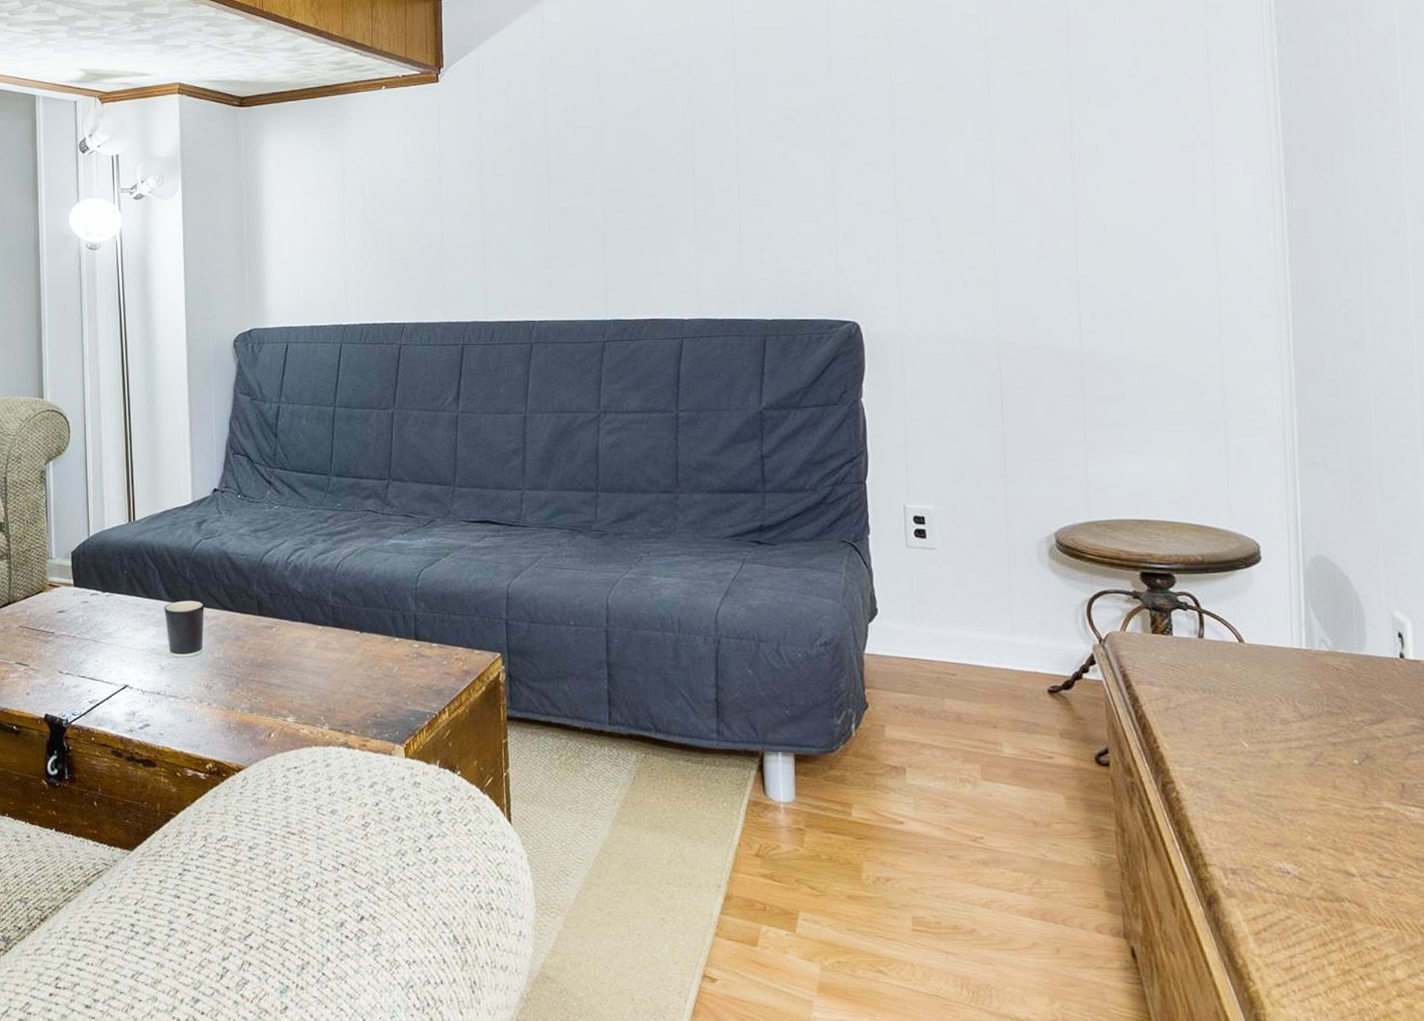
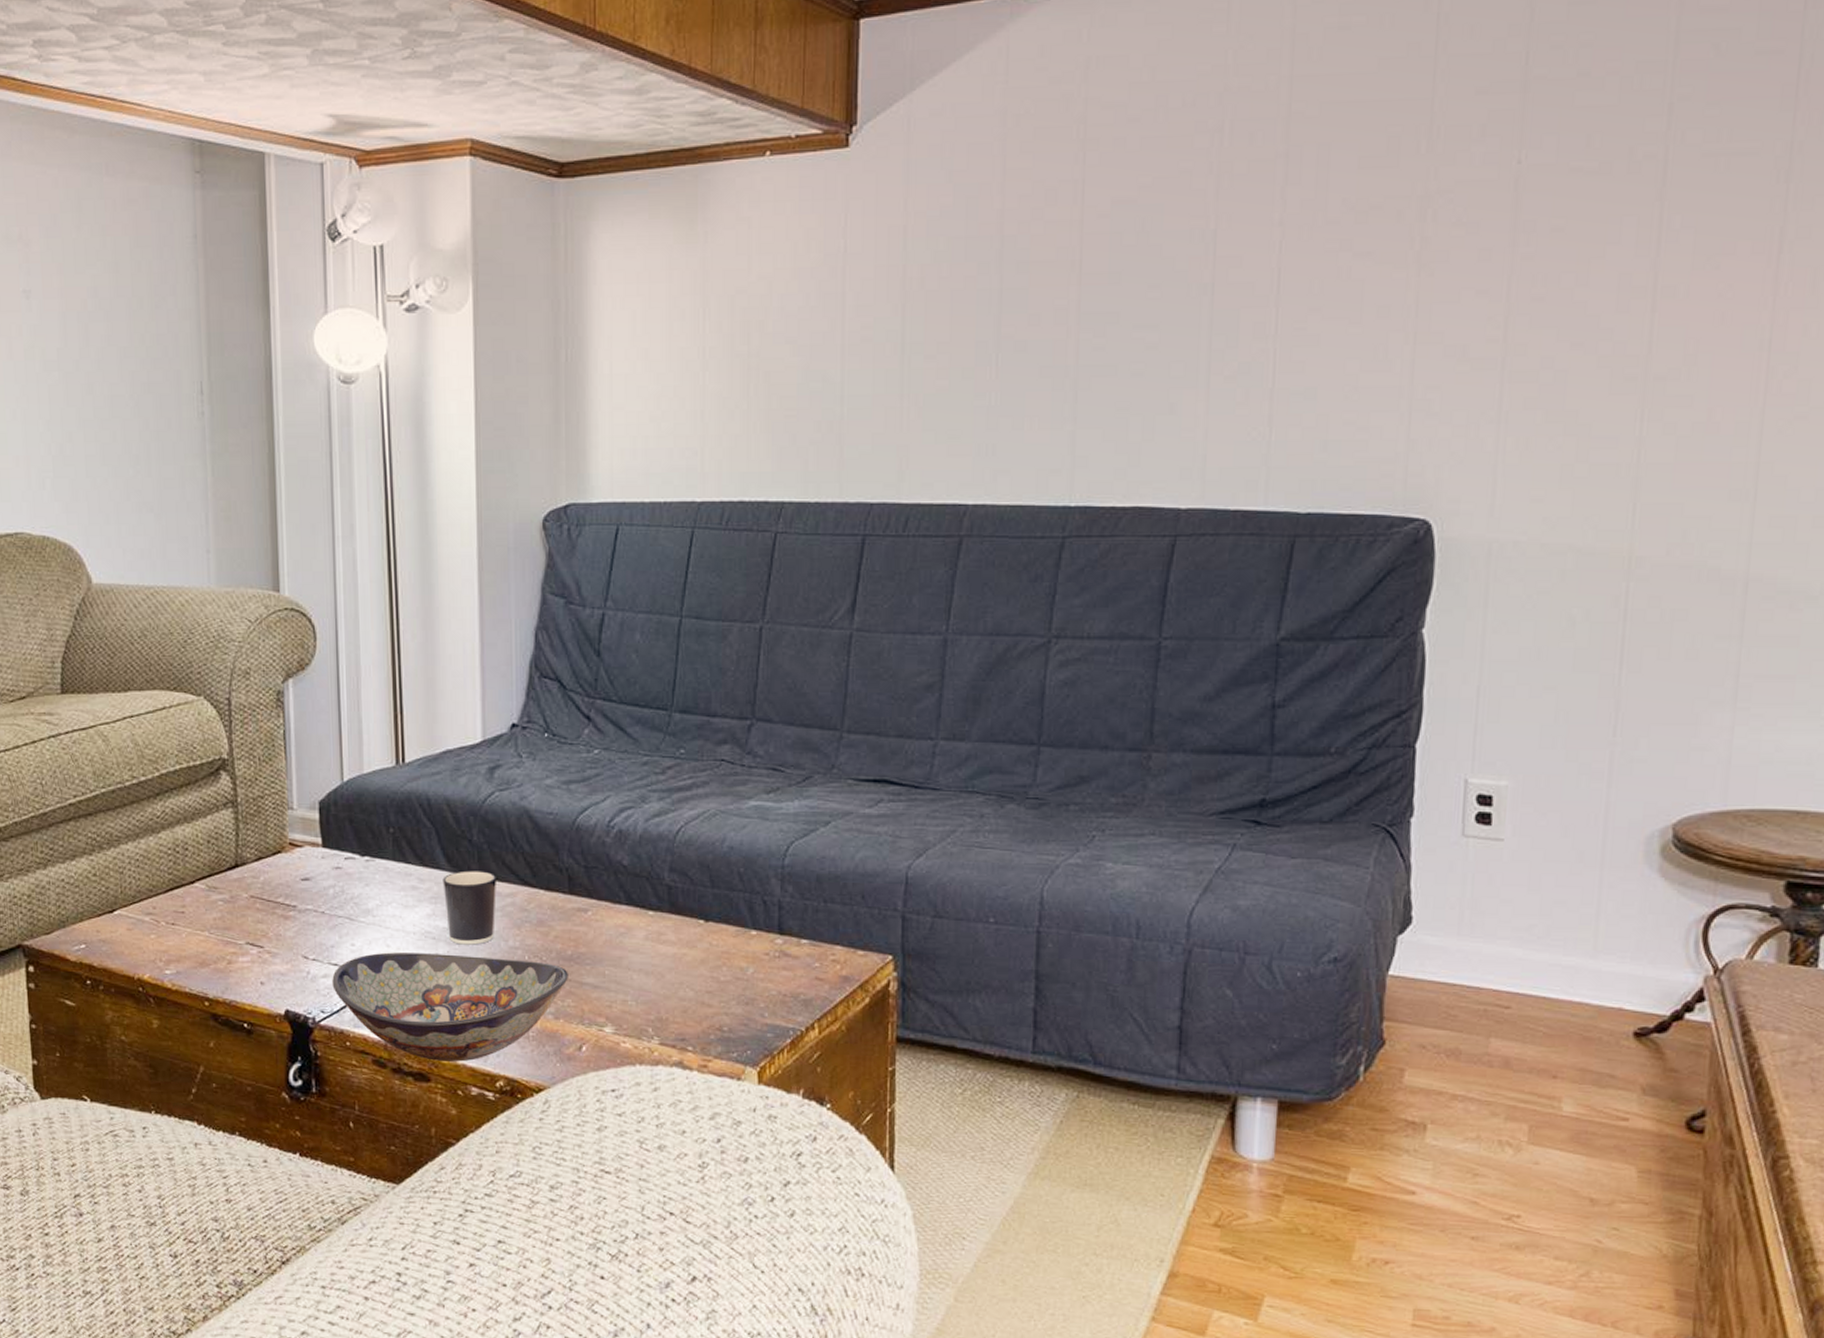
decorative bowl: none [81,665,260,750] -> present [332,952,568,1062]

